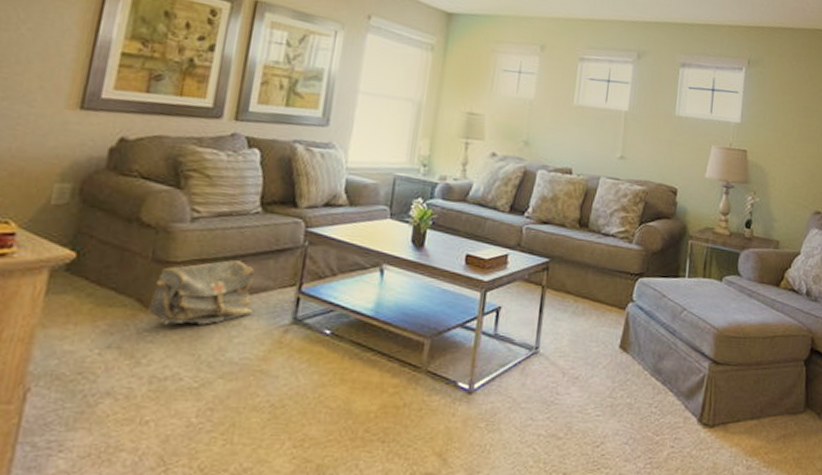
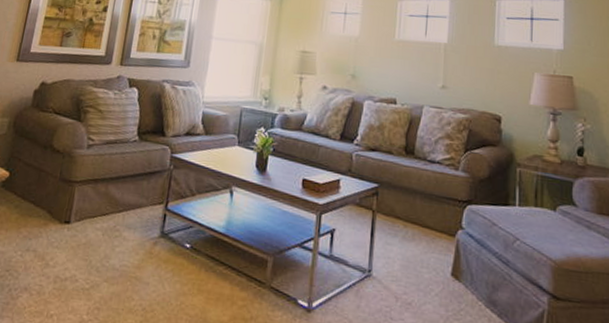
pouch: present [148,260,255,325] -> none [55,180,132,235]

